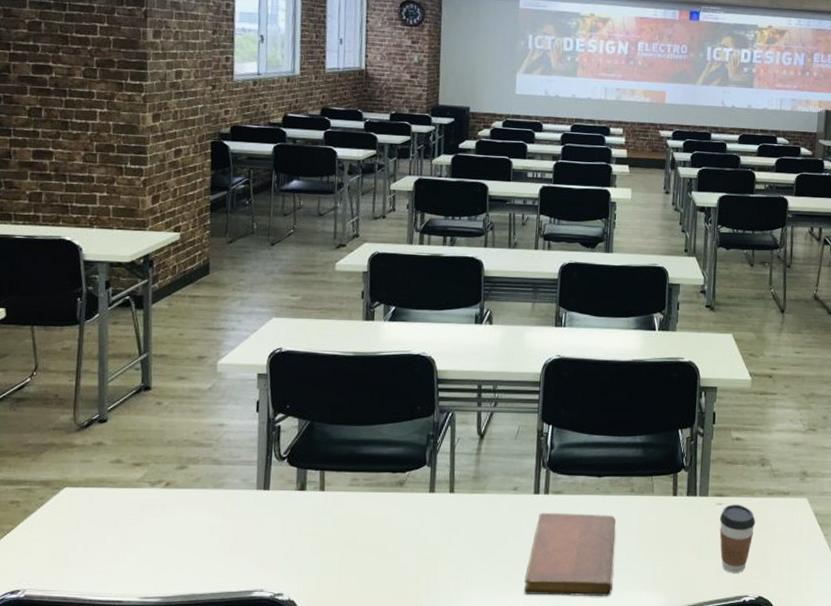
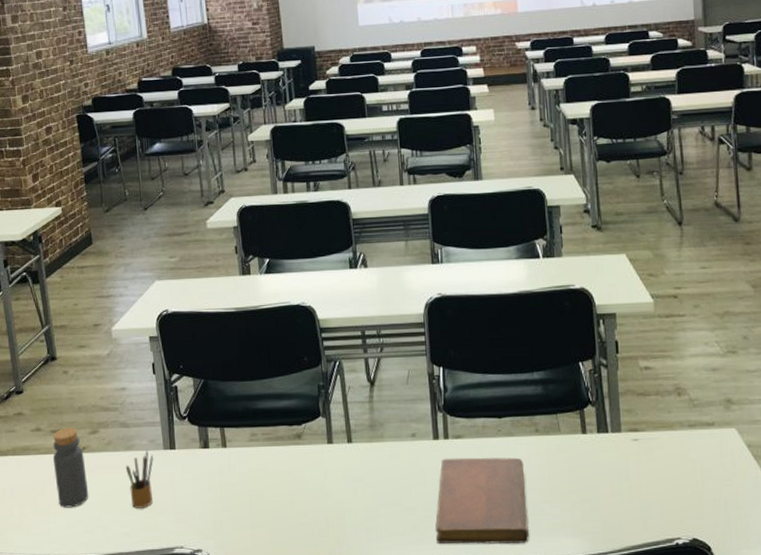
bottle: none [130,461,167,545] -> present [52,427,89,508]
pencil box: none [212,488,244,549] -> present [126,449,153,509]
coffee cup: present [719,505,756,573] -> none [637,439,679,514]

